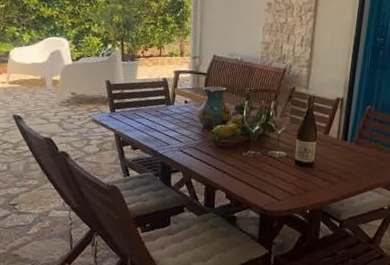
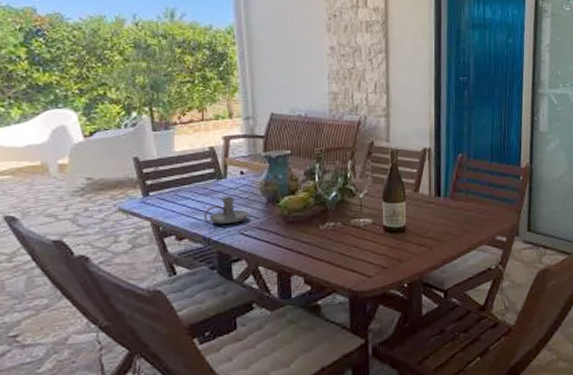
candle holder: none [153,120,188,142] -> present [203,197,248,225]

